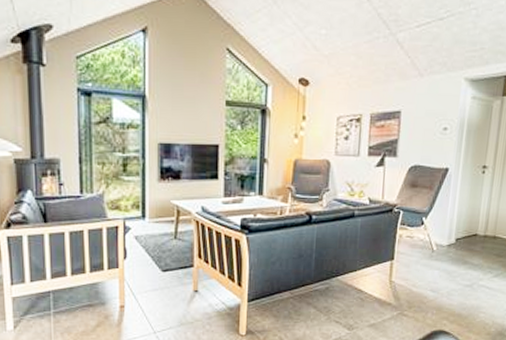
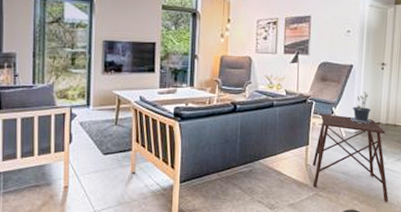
side table: none [397,224,483,322] -> present [312,113,389,202]
potted plant: none [443,199,468,236] -> present [351,92,372,124]

